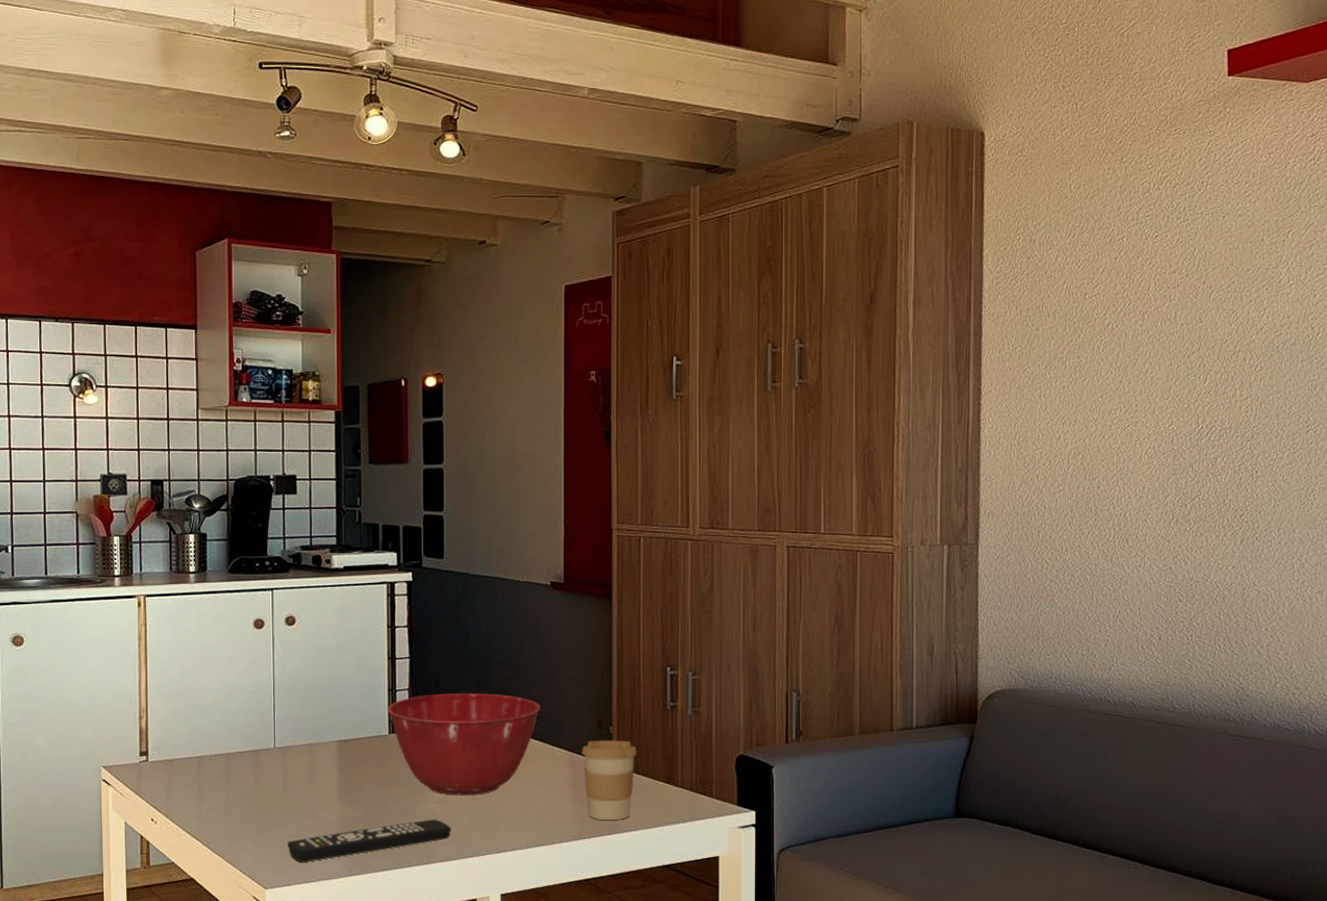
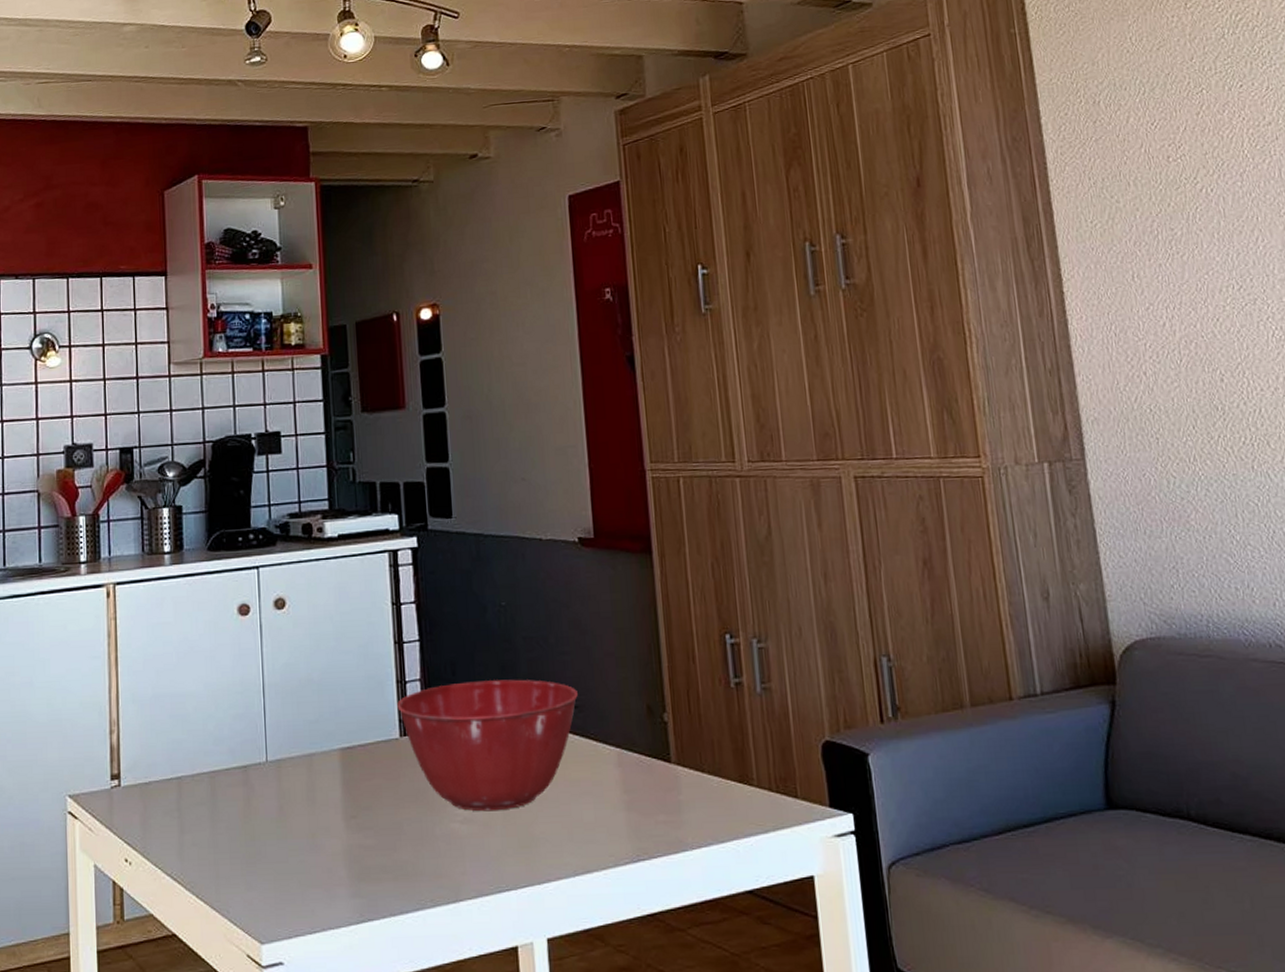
remote control: present [287,819,451,863] -> none [286,843,481,908]
coffee cup: present [582,740,637,821] -> none [632,729,699,836]

